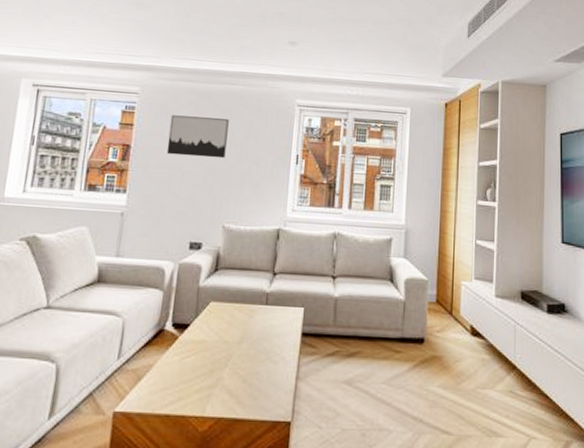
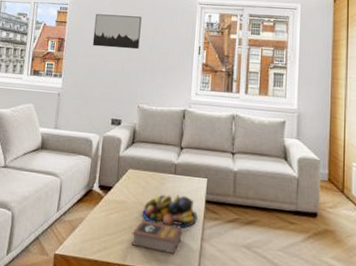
book: none [211,360,275,398] -> present [131,219,183,254]
fruit bowl: none [226,328,292,367] -> present [142,194,197,228]

